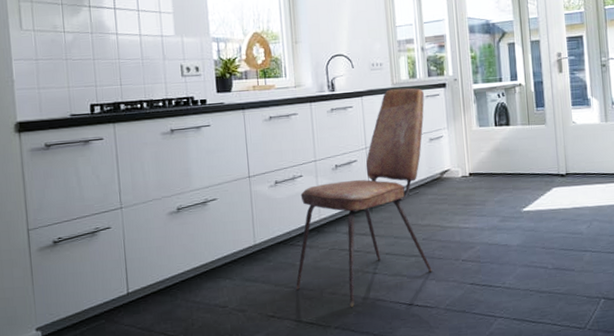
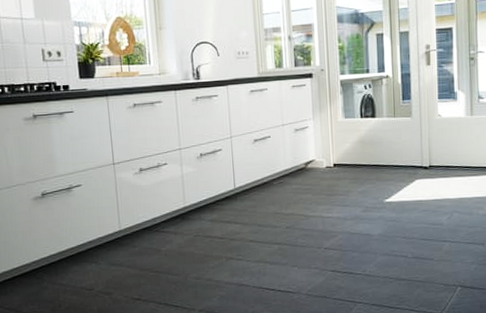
dining chair: present [296,87,432,307] -> none [161,77,295,291]

